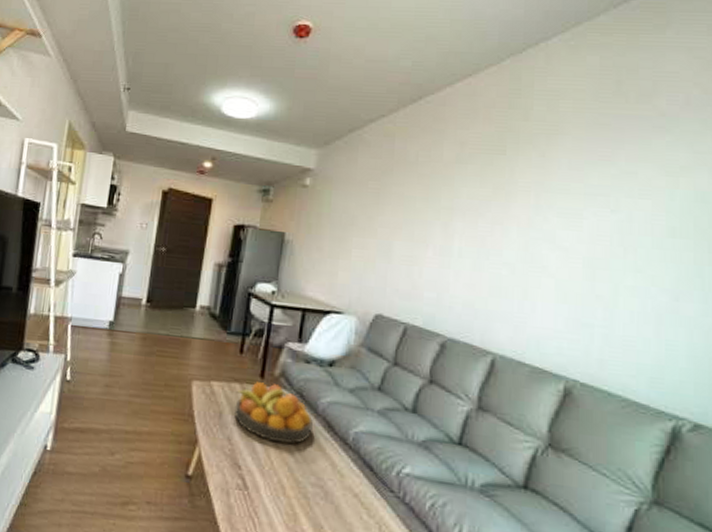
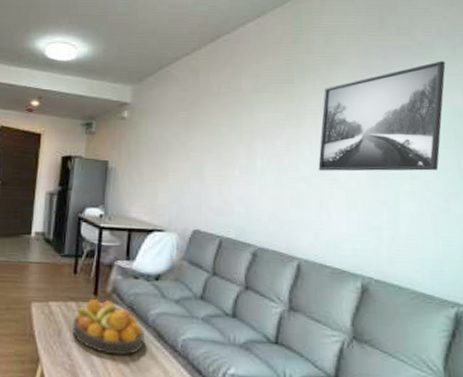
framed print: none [526,135,692,264] -> present [318,61,446,172]

